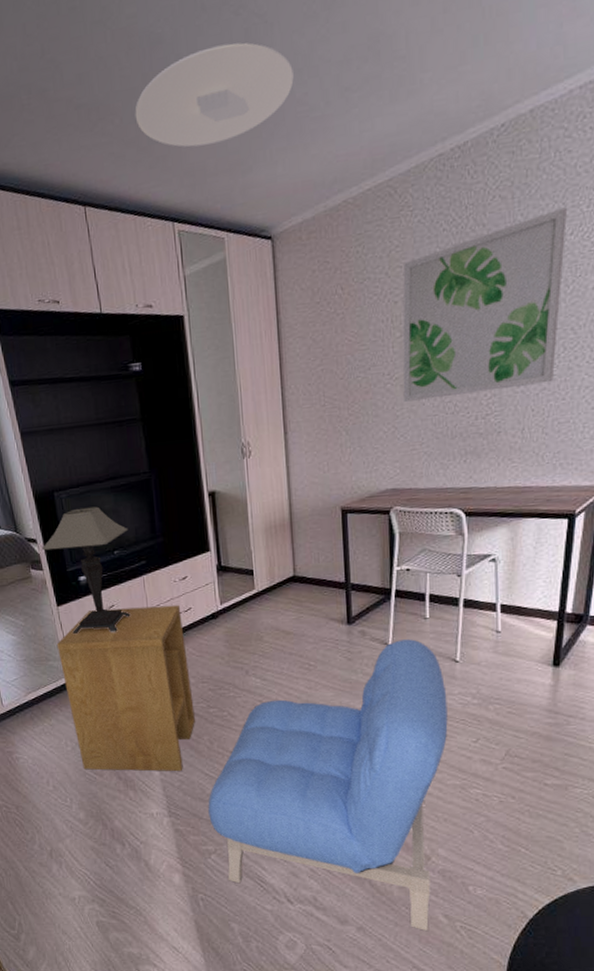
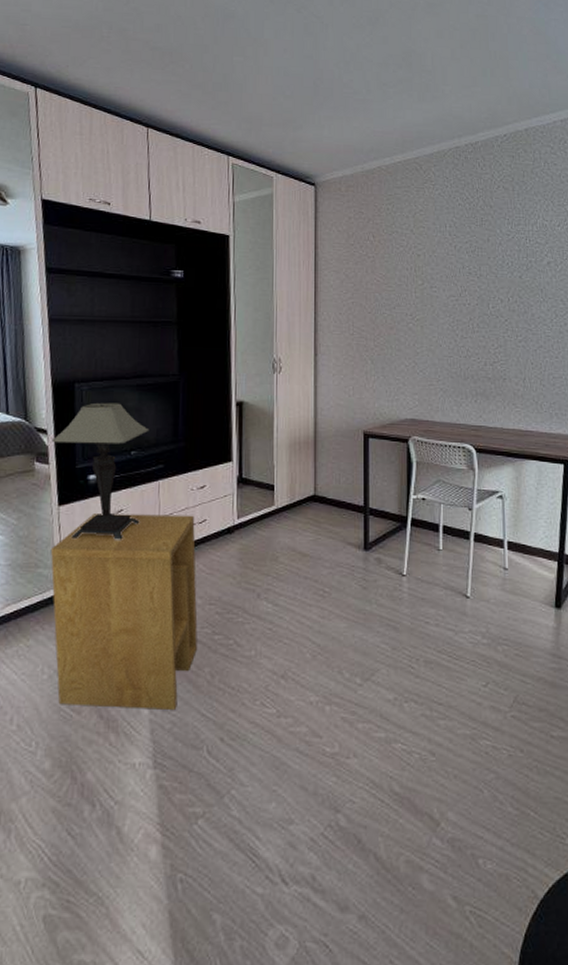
ceiling light: present [135,42,294,147] -> none [204,30,342,102]
armchair: present [208,639,448,931] -> none [200,570,459,918]
wall art: present [403,207,567,402] -> none [423,205,555,342]

